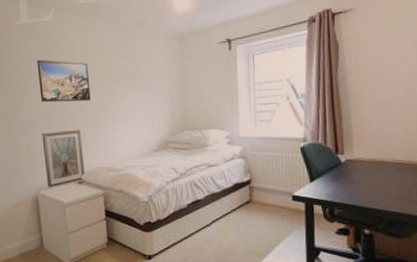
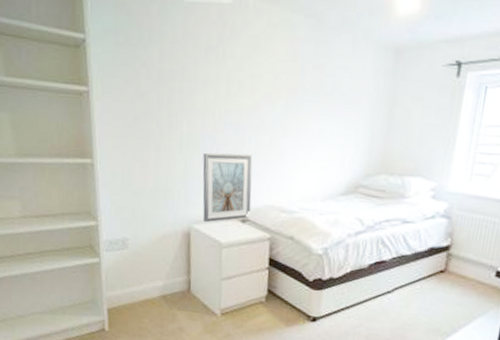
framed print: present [37,59,91,103] -> none [206,55,272,120]

